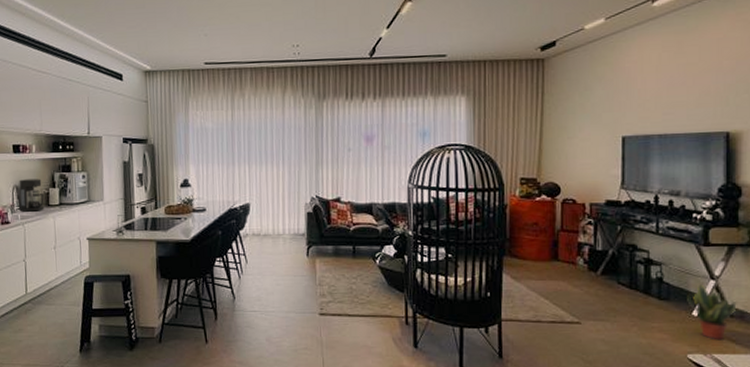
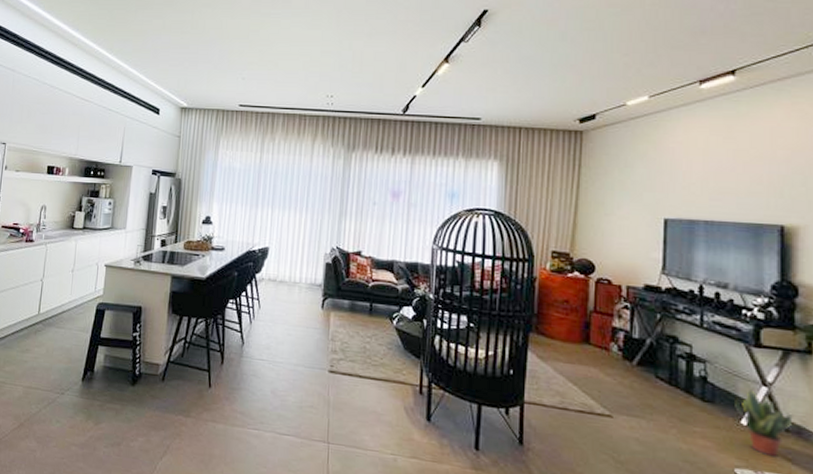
coffee maker: present [19,179,45,212] -> none [45,200,70,233]

